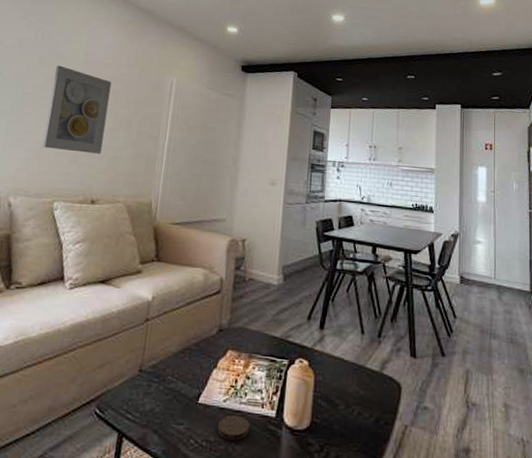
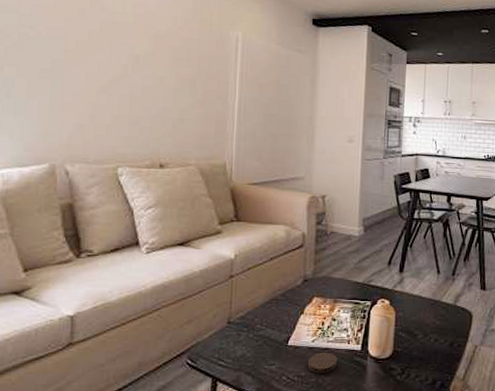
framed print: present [42,65,112,154] -> none [97,18,169,116]

